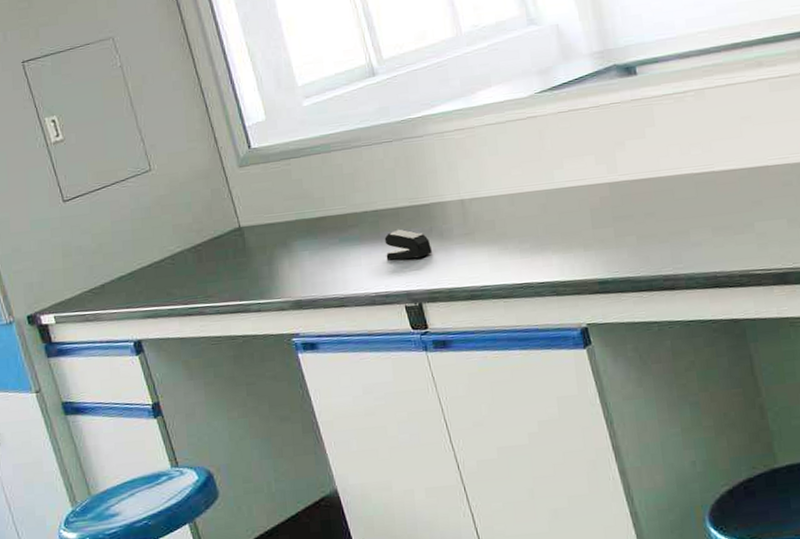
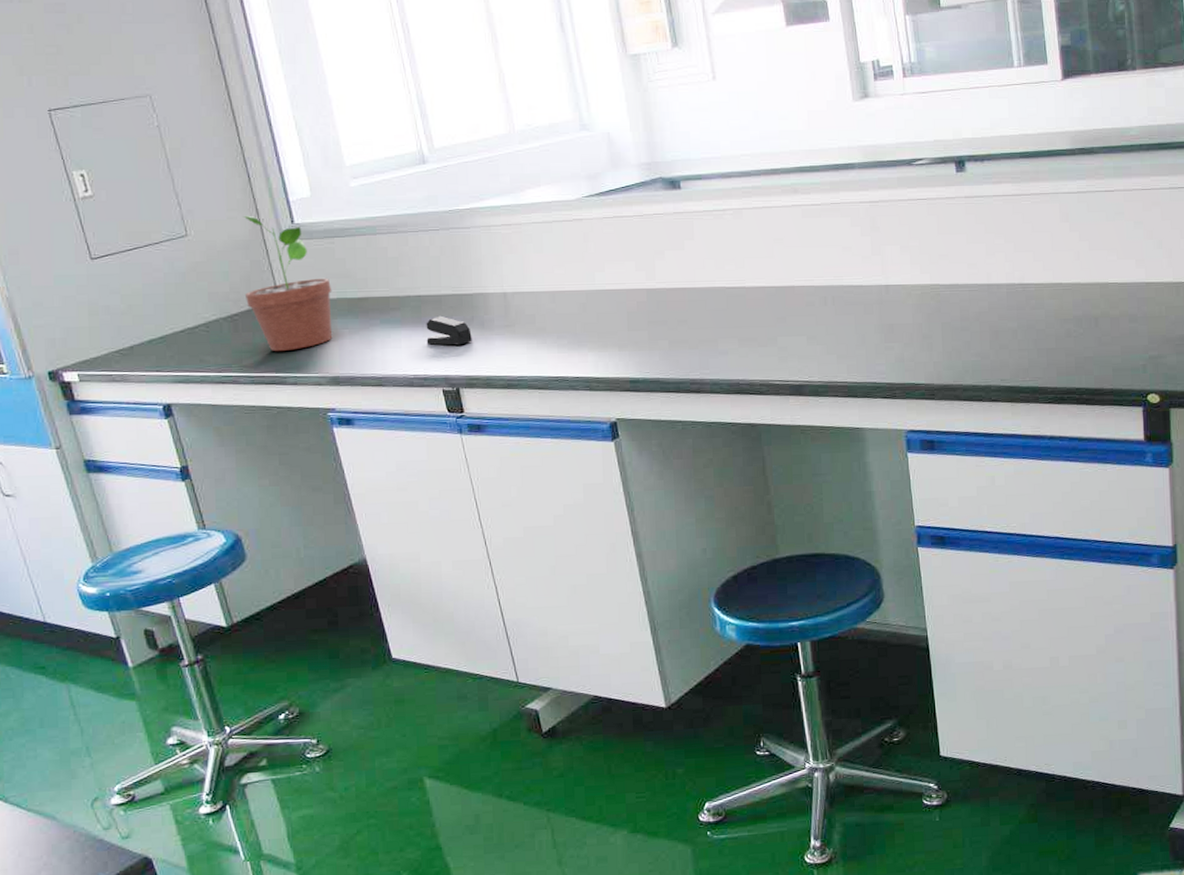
potted plant: none [202,144,293,279] -> present [243,215,333,351]

